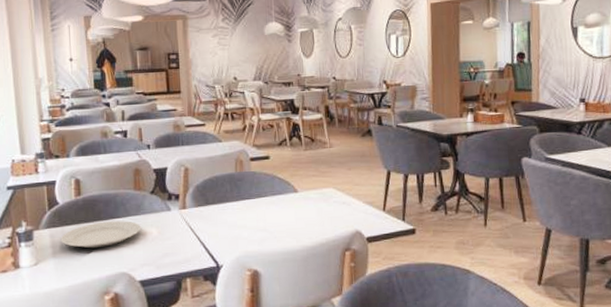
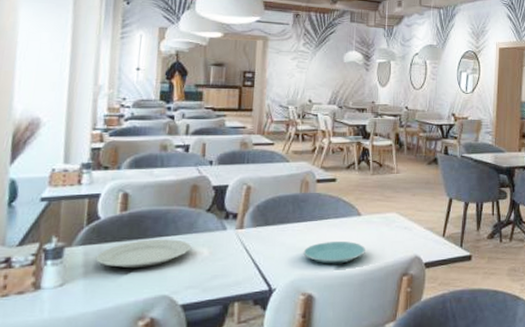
plate: none [245,218,306,241] -> present [303,242,366,264]

